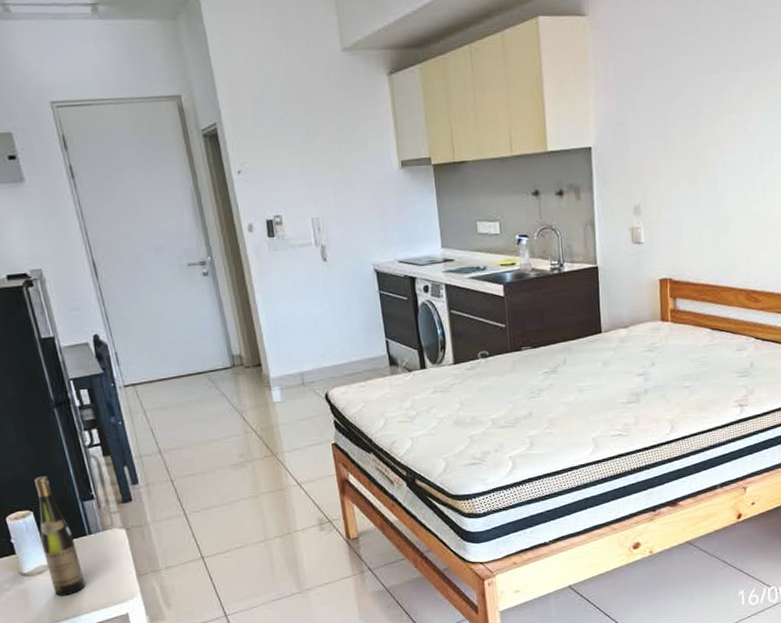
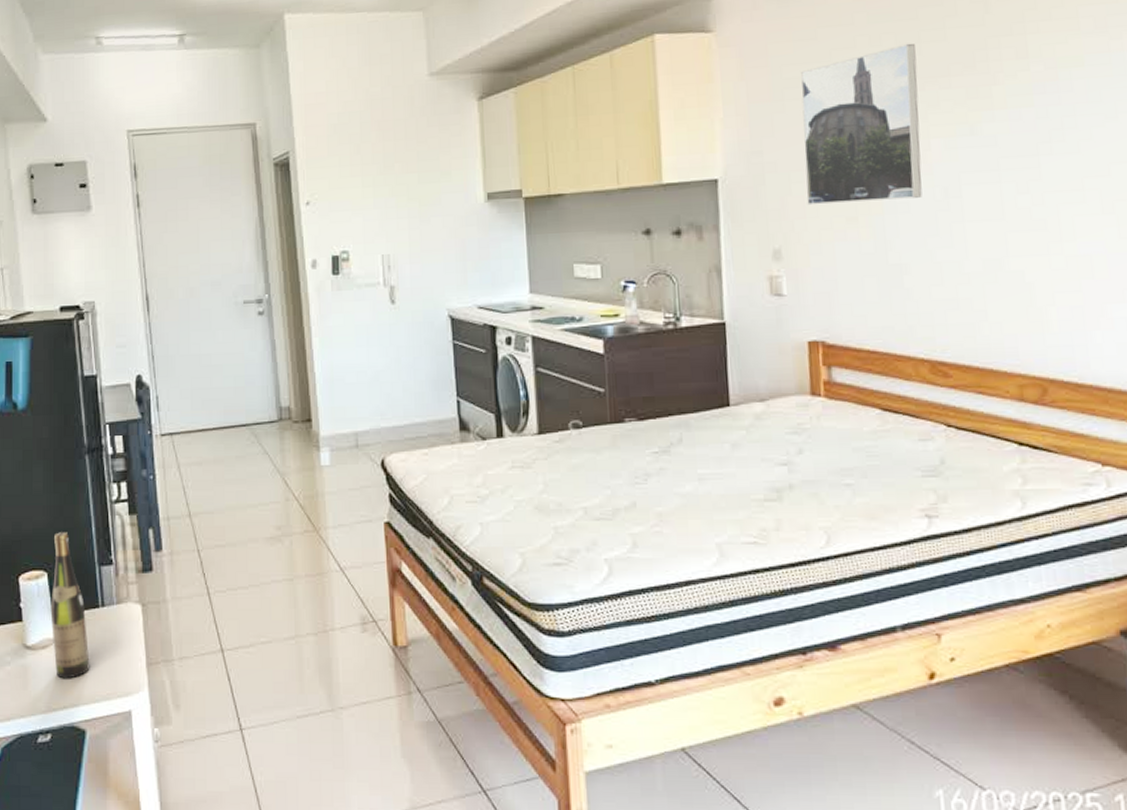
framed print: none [656,30,745,169] -> present [800,43,922,206]

